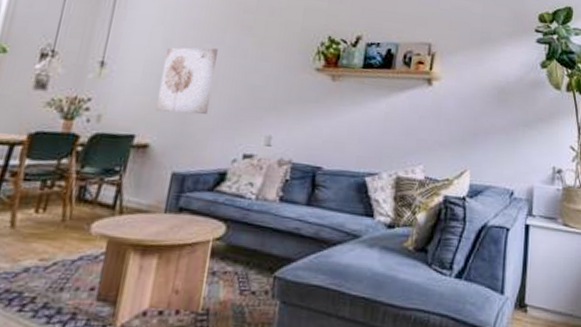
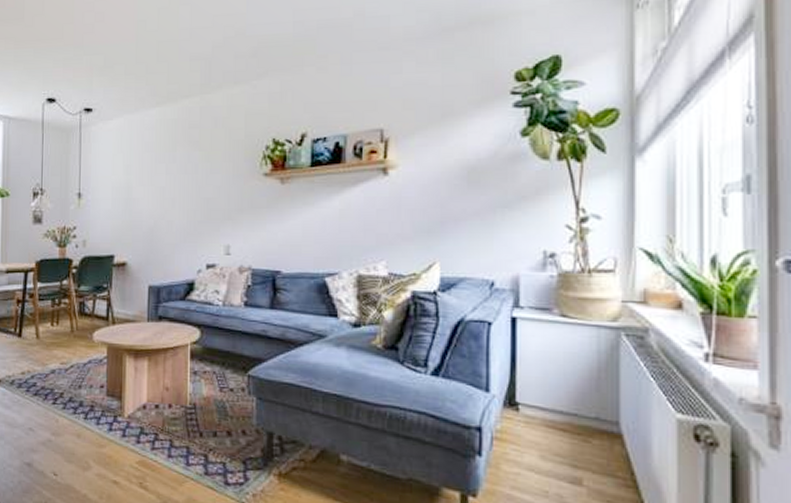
wall art: present [155,47,218,115] -> none [127,168,171,232]

